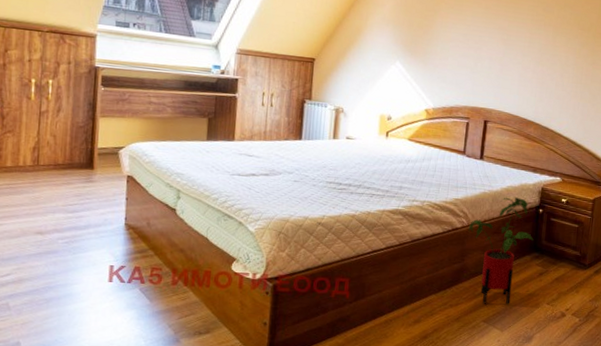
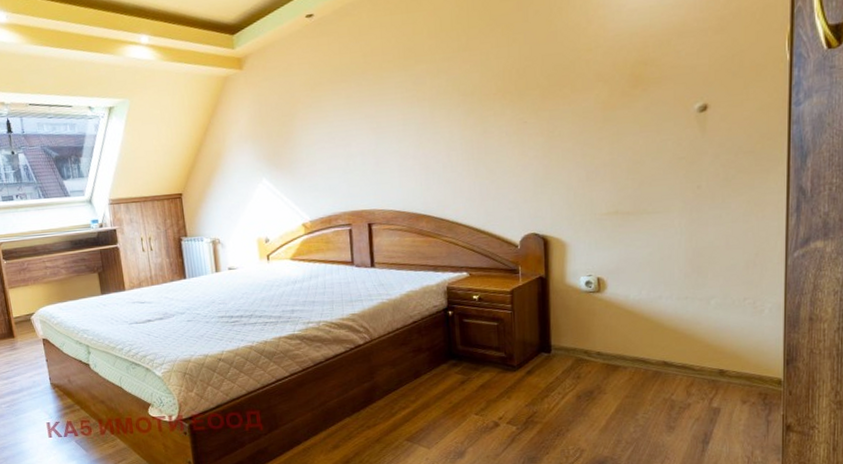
house plant: present [468,198,534,305] -> none [372,302,448,422]

